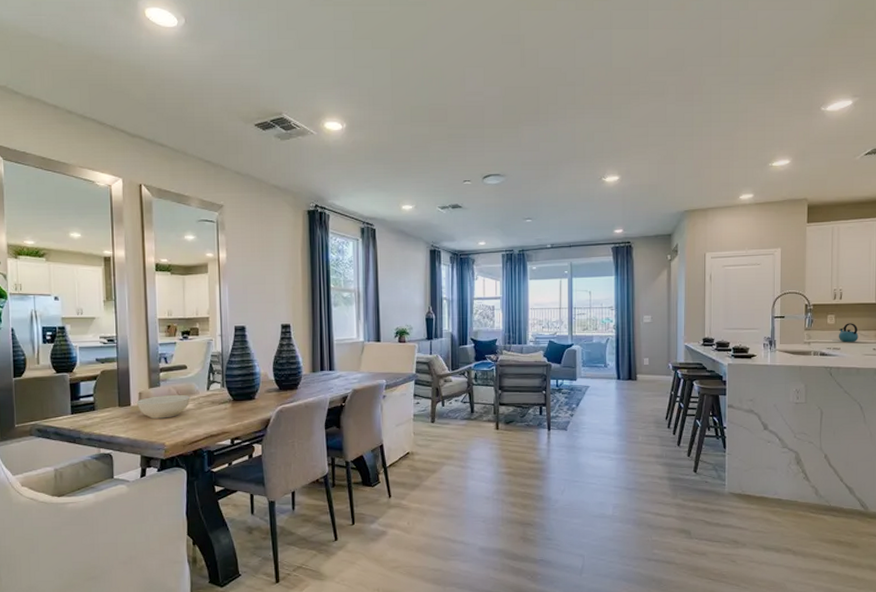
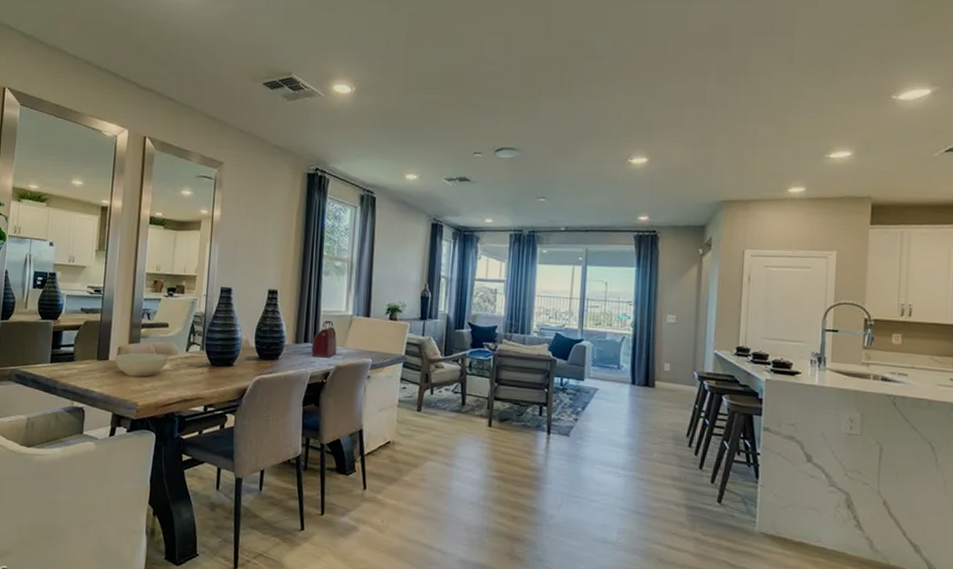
handbag: none [328,348,352,383] -> present [311,320,337,358]
kettle: present [838,323,859,343] -> none [905,345,932,369]

